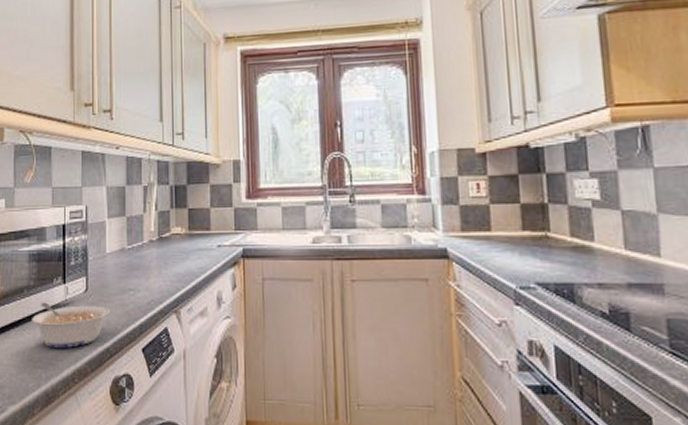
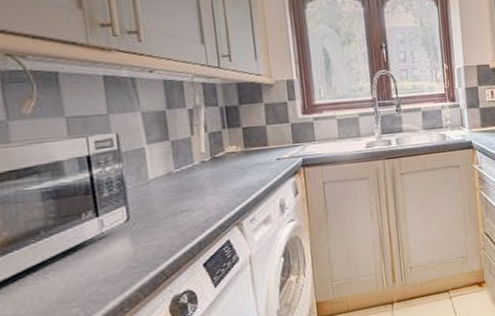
legume: present [32,302,111,348] -> none [56,231,162,285]

